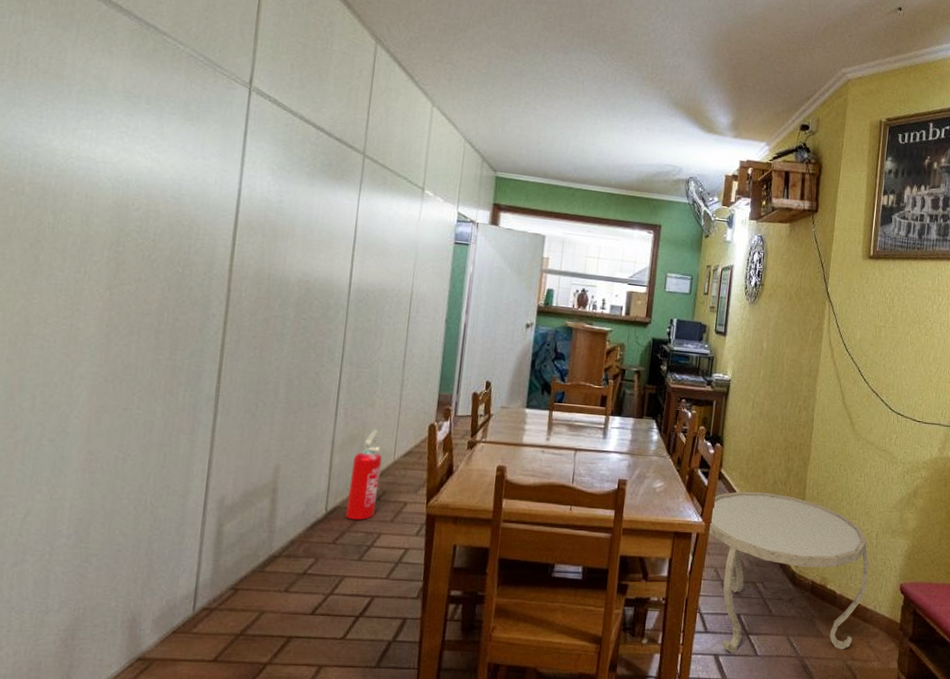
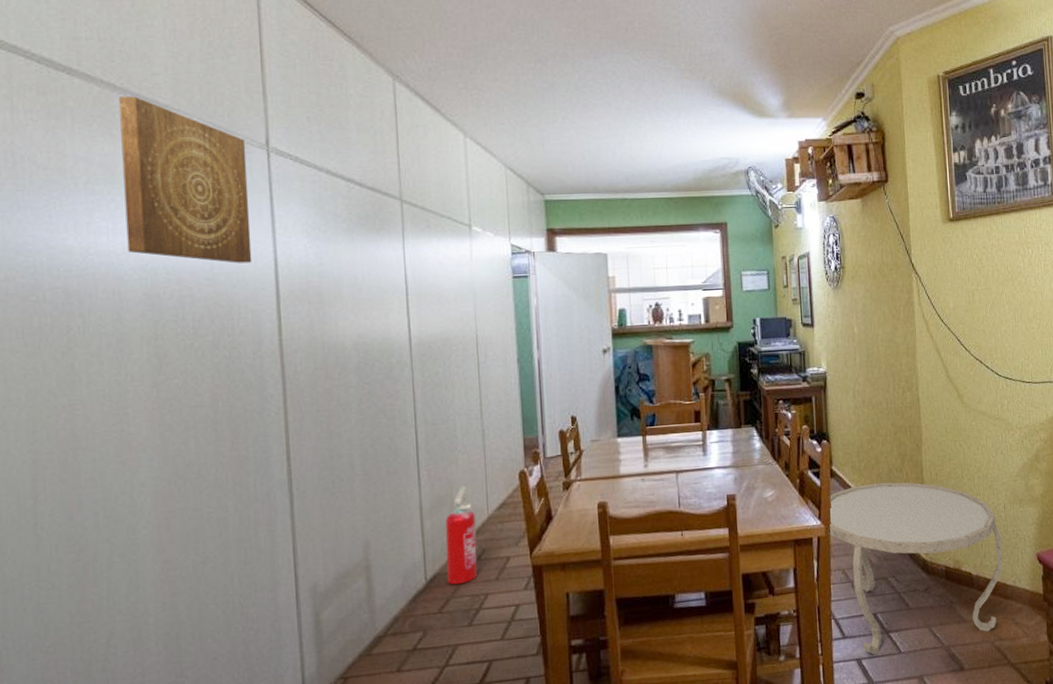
wall art: none [106,18,231,190] -> present [119,96,252,264]

